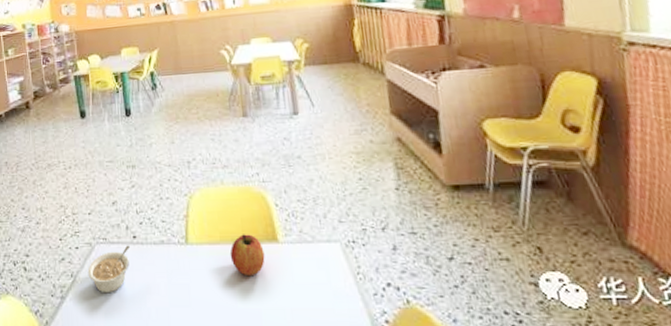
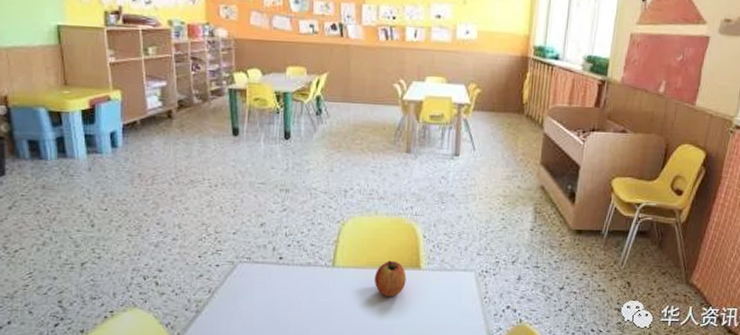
legume: present [87,245,131,294] -> none [227,265,276,309]

